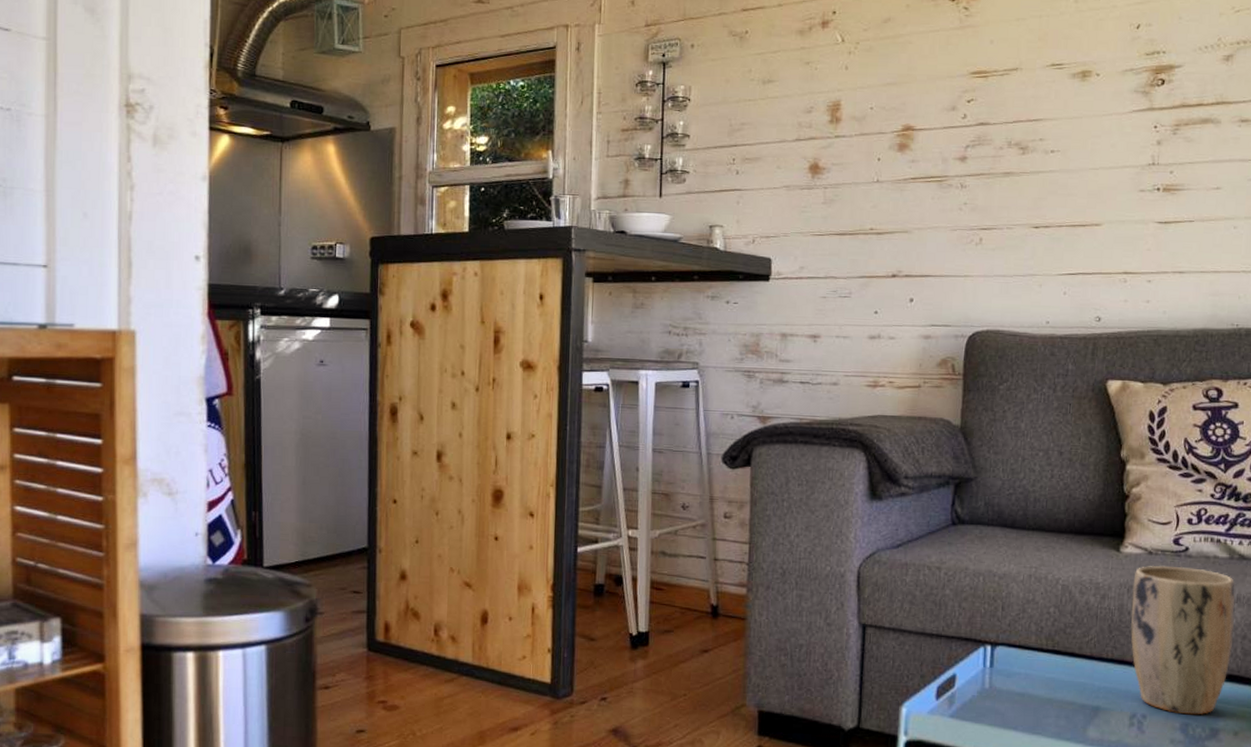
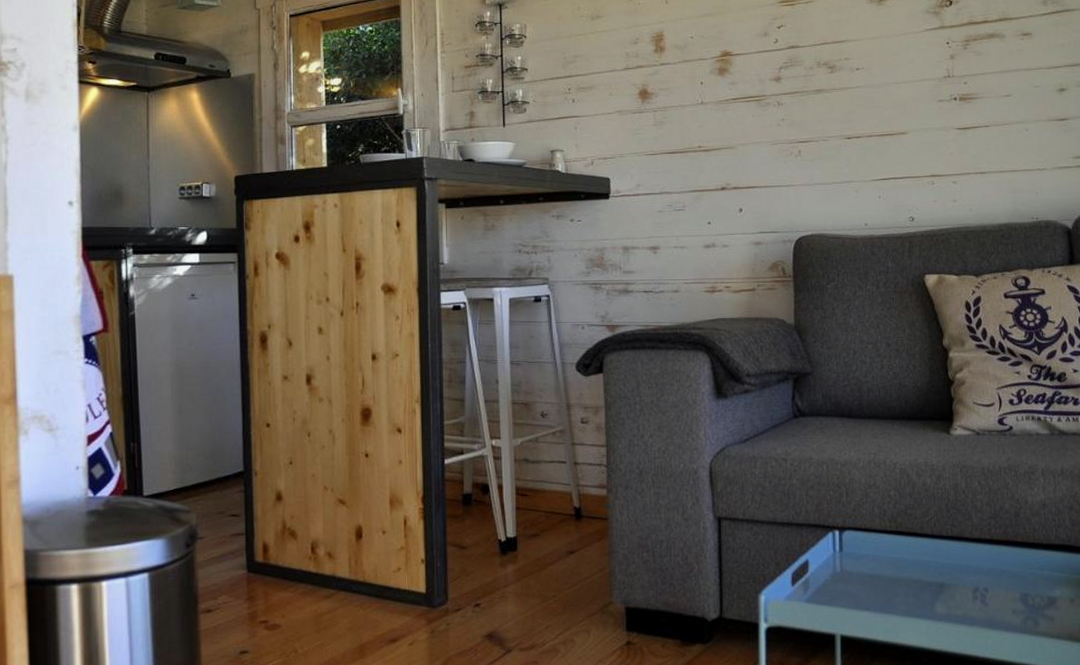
plant pot: present [1131,565,1236,715] -> none [965,444,1062,586]

